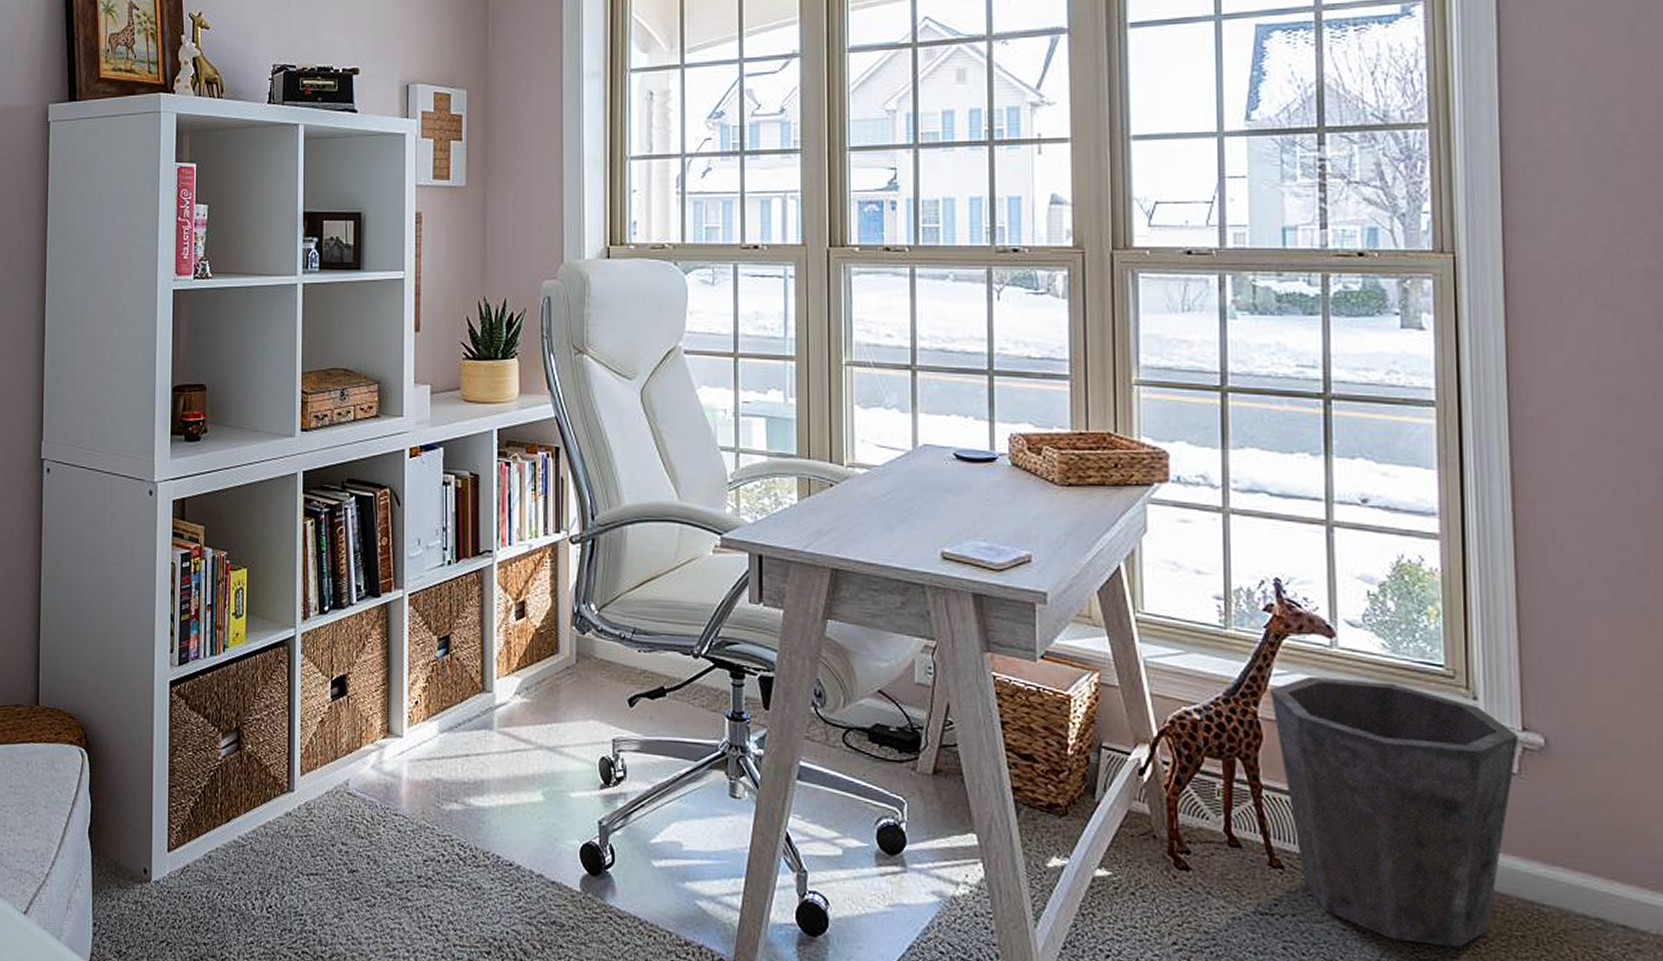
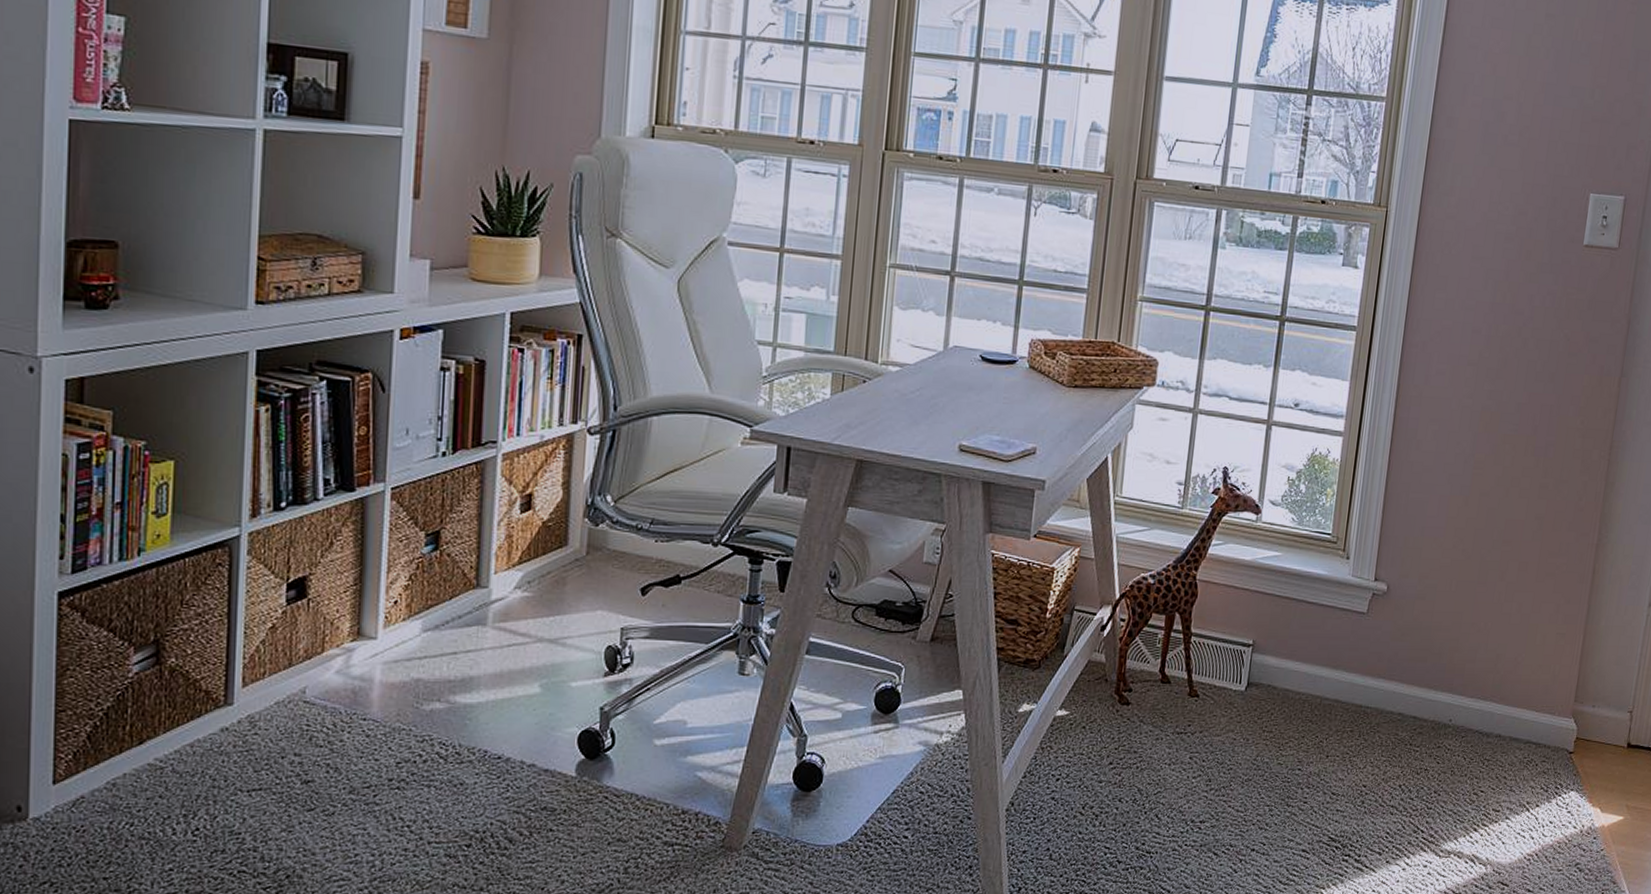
waste bin: present [1269,676,1518,948] -> none [1207,545,1371,744]

